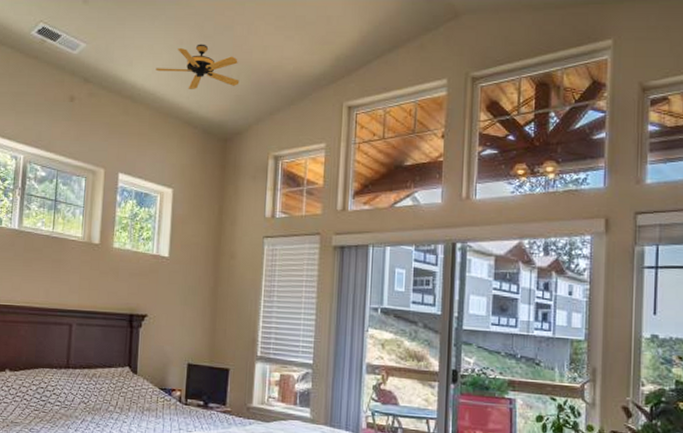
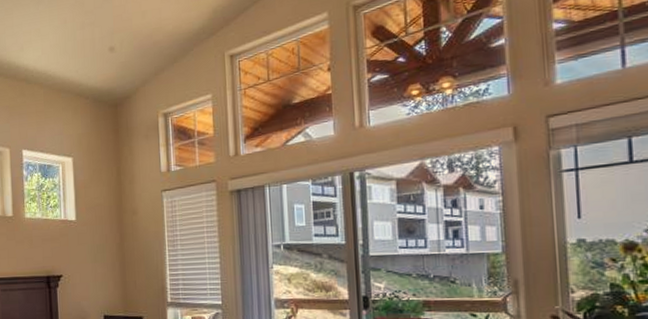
ceiling fan: present [156,44,240,89] -> none [44,19,123,64]

